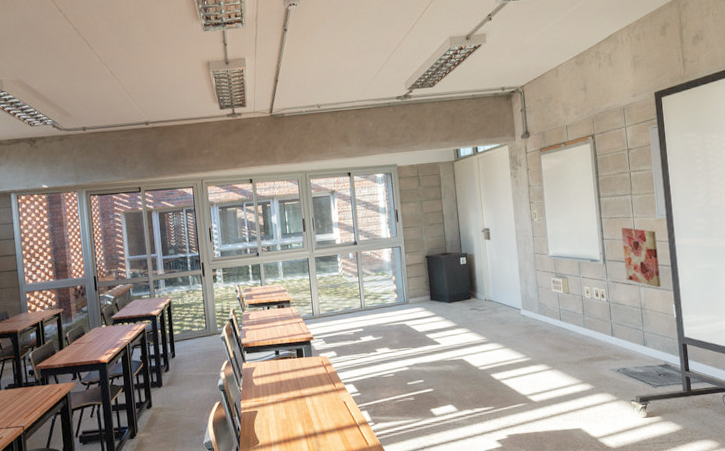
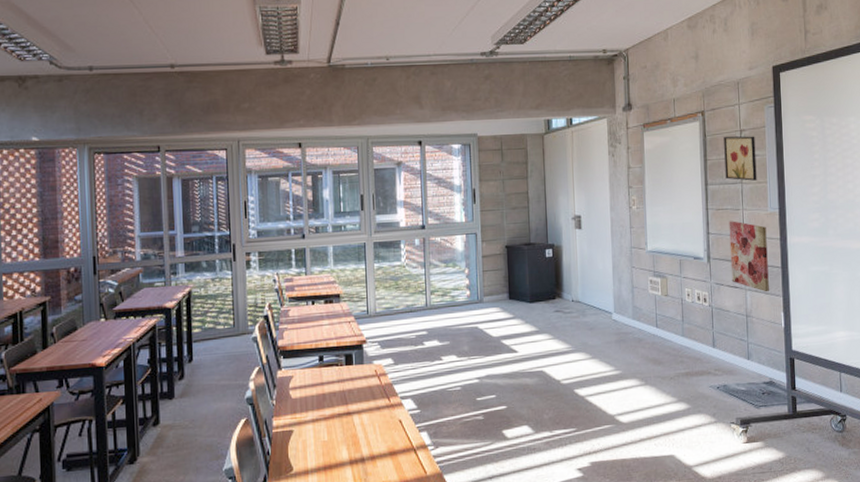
wall art: none [613,153,645,193] -> present [724,136,757,181]

